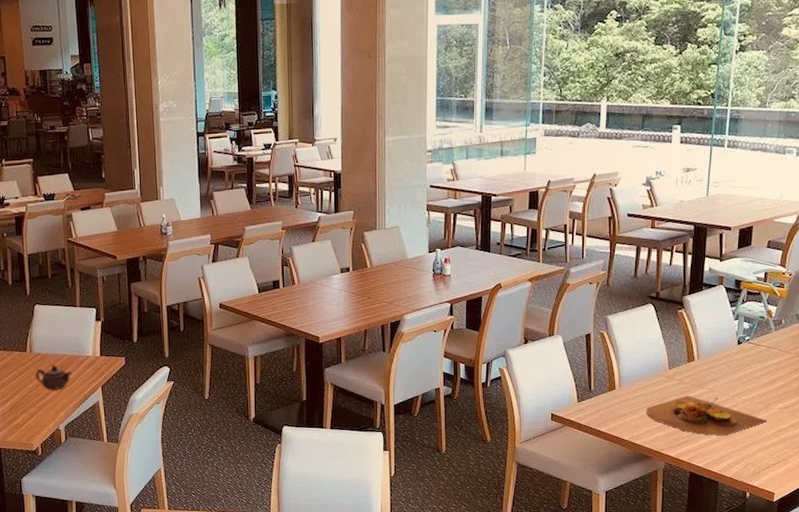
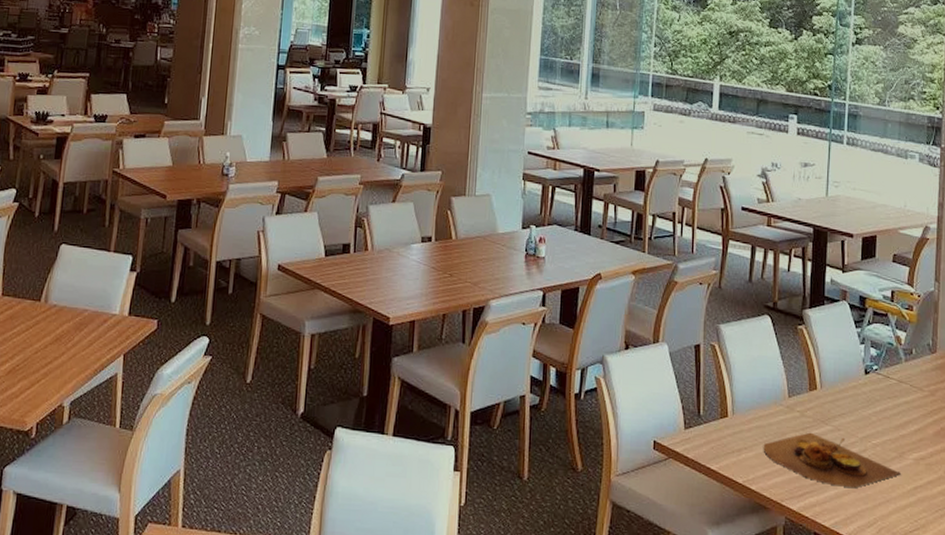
teapot: present [35,365,72,390] -> none [45,321,91,353]

